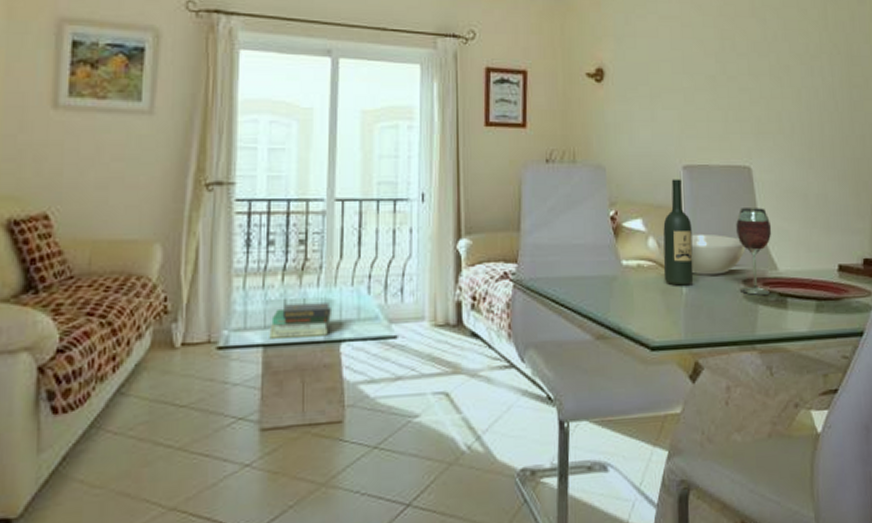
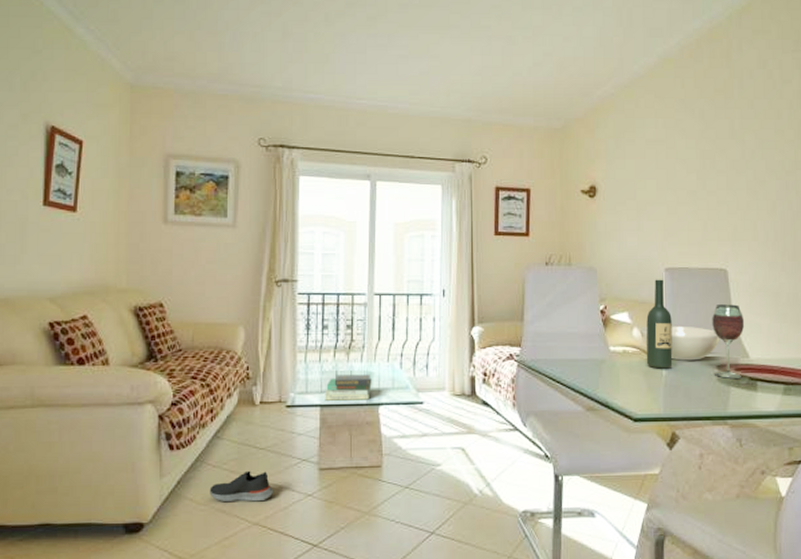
shoe: none [108,436,199,483] -> present [209,470,274,503]

